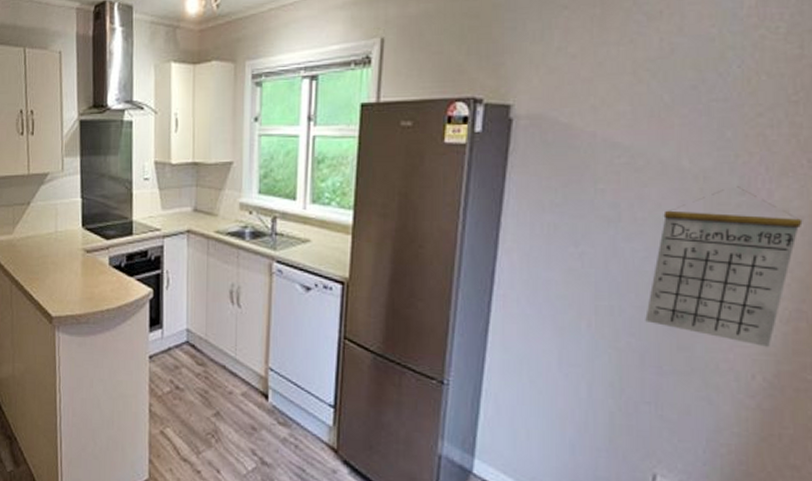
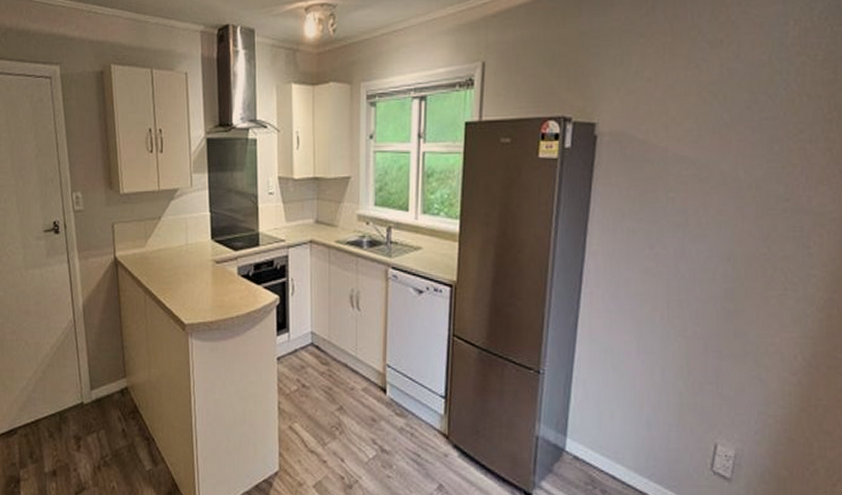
calendar: present [645,186,803,347] -> none [708,194,835,331]

